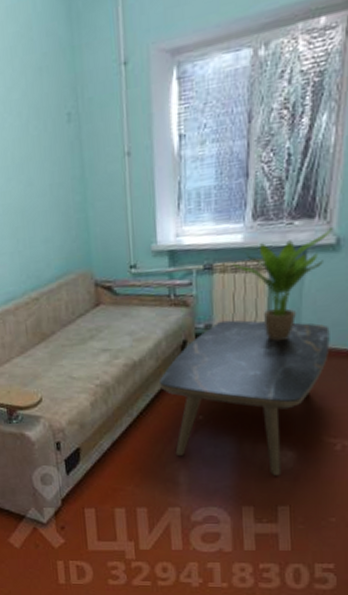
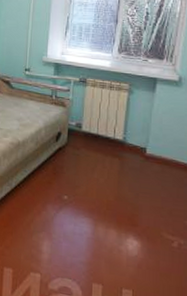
coffee table: present [160,320,330,476] -> none [36,122,172,261]
potted plant: present [231,228,334,341] -> none [100,69,177,147]

